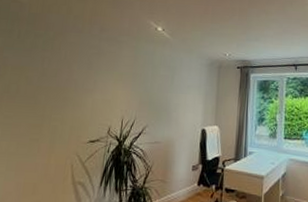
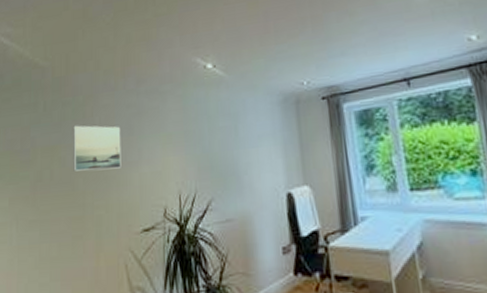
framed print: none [37,54,82,93] -> present [72,125,121,171]

